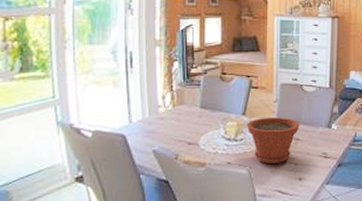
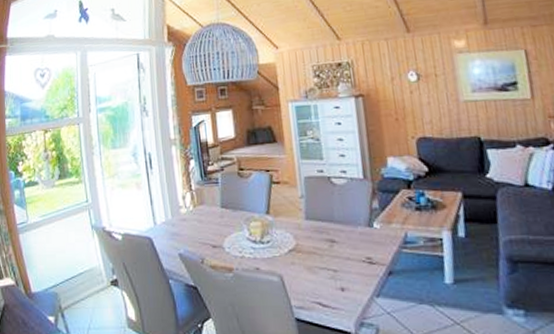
plant pot: present [247,117,300,164] -> none [272,215,334,270]

